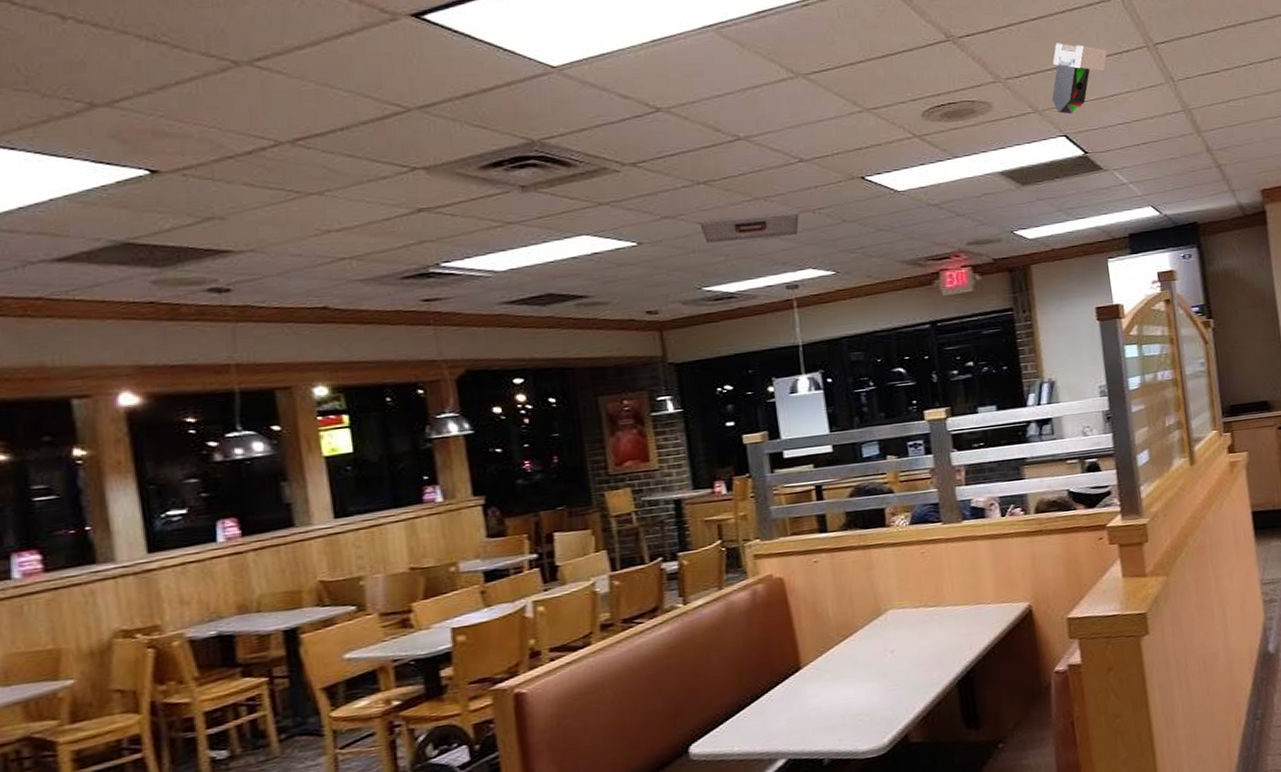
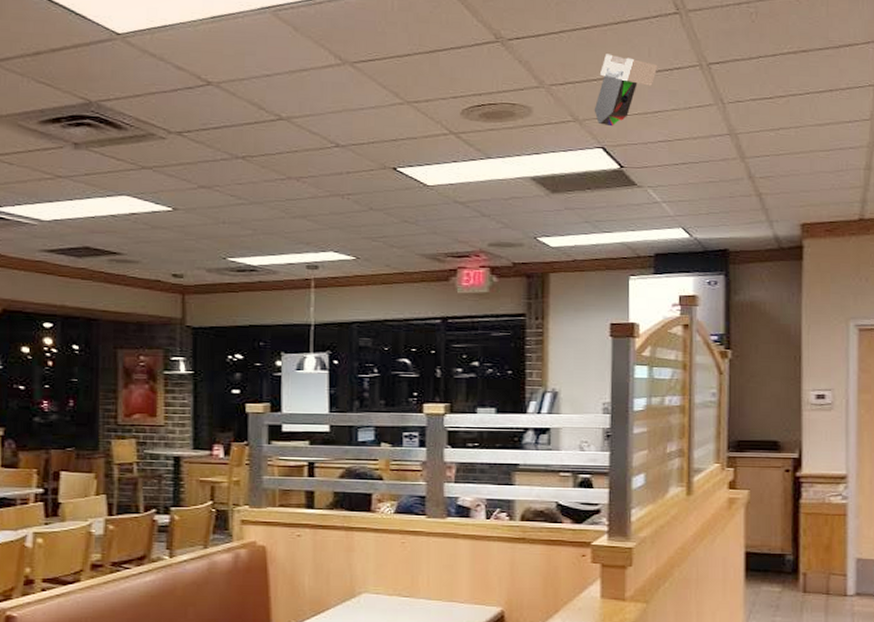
ceiling vent: present [699,211,799,243] -> none [233,193,328,218]

